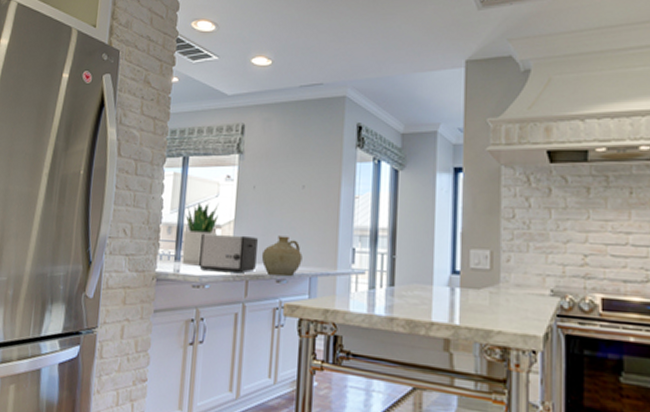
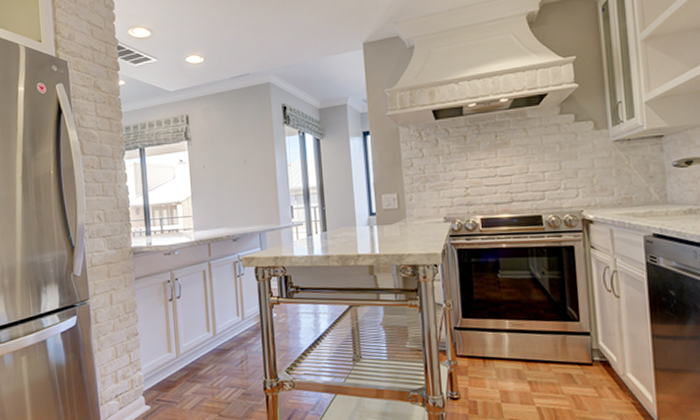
planter: present [181,203,219,266] -> none [149,184,178,238]
toaster: present [199,233,258,274] -> none [165,207,215,241]
ceramic jug: present [261,235,303,278] -> none [218,203,252,237]

